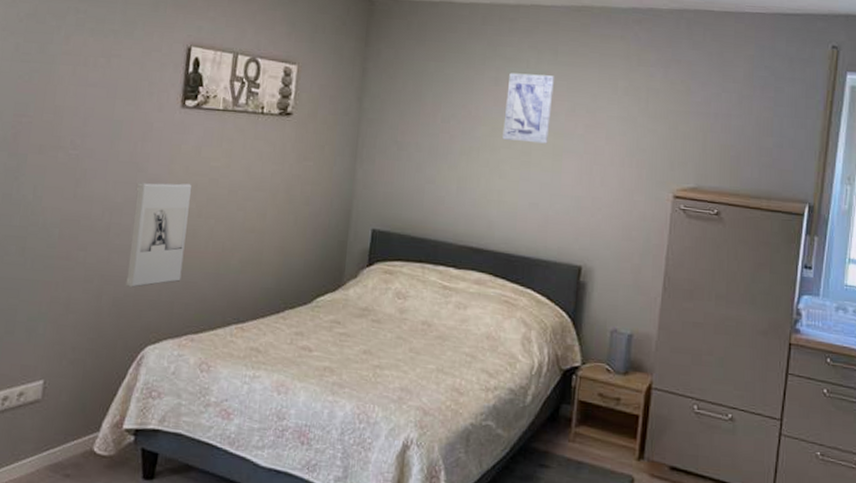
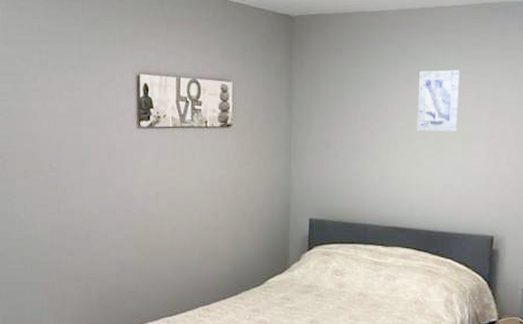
wall sculpture: present [126,182,191,288] -> none [107,193,153,282]

